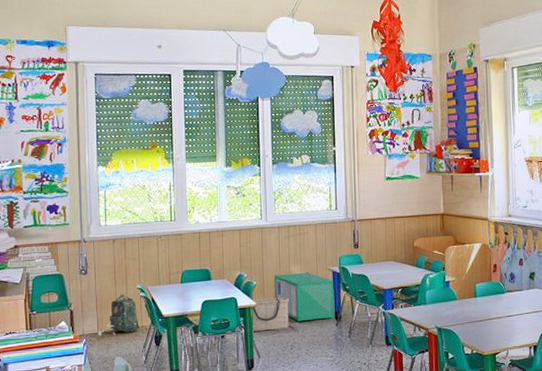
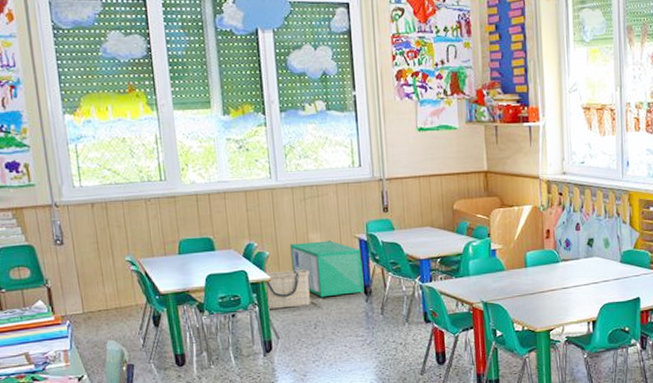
backpack: present [97,294,149,336] -> none [83,268,145,317]

